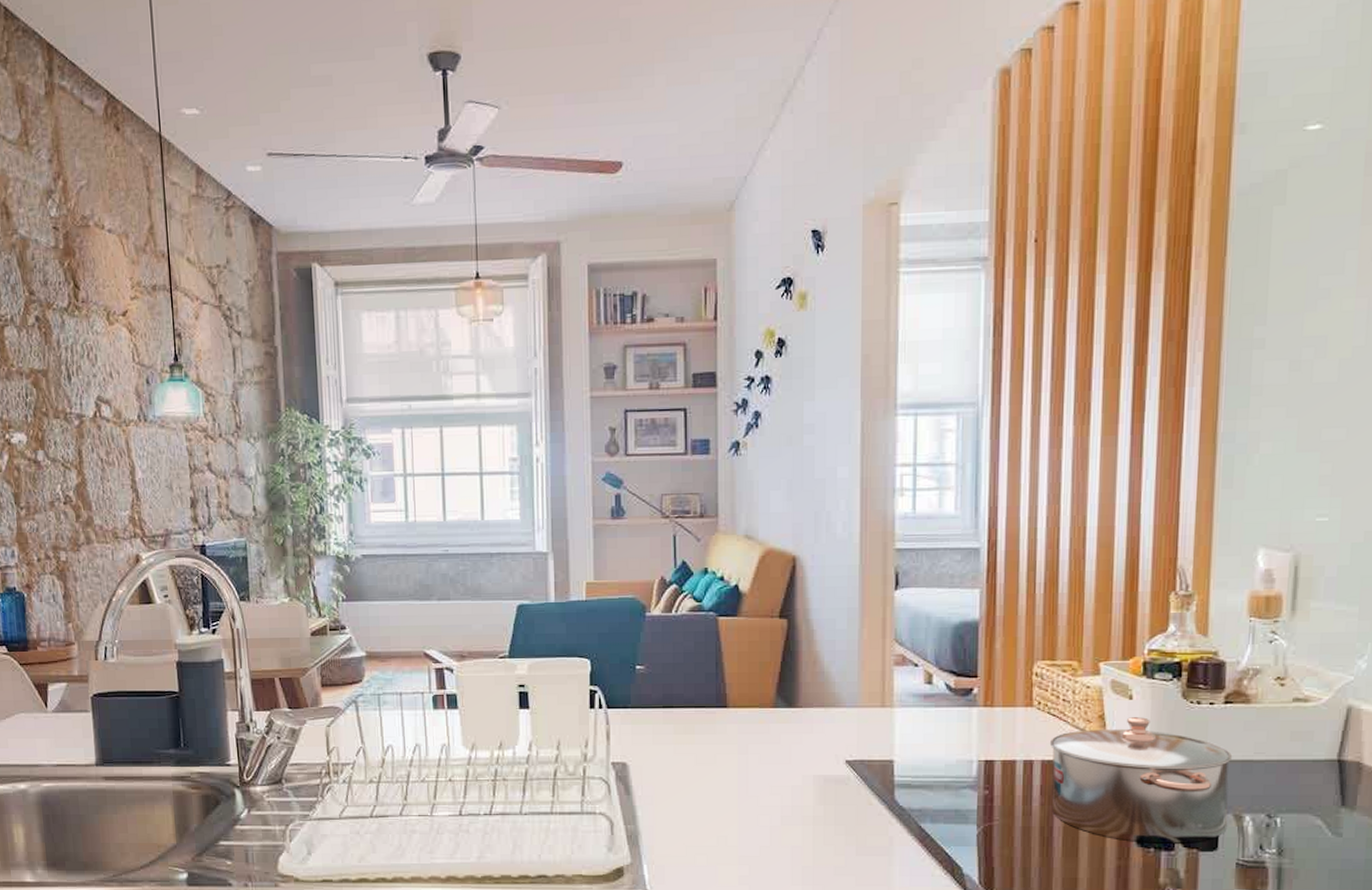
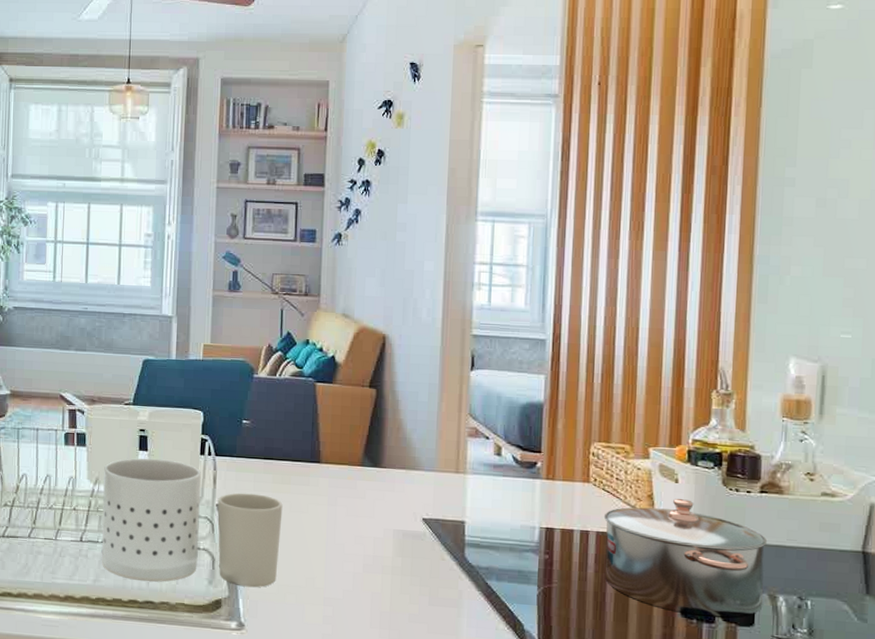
mug: none [481,717,594,854] -> present [101,458,201,582]
mug: none [613,747,687,851] -> present [217,493,283,588]

